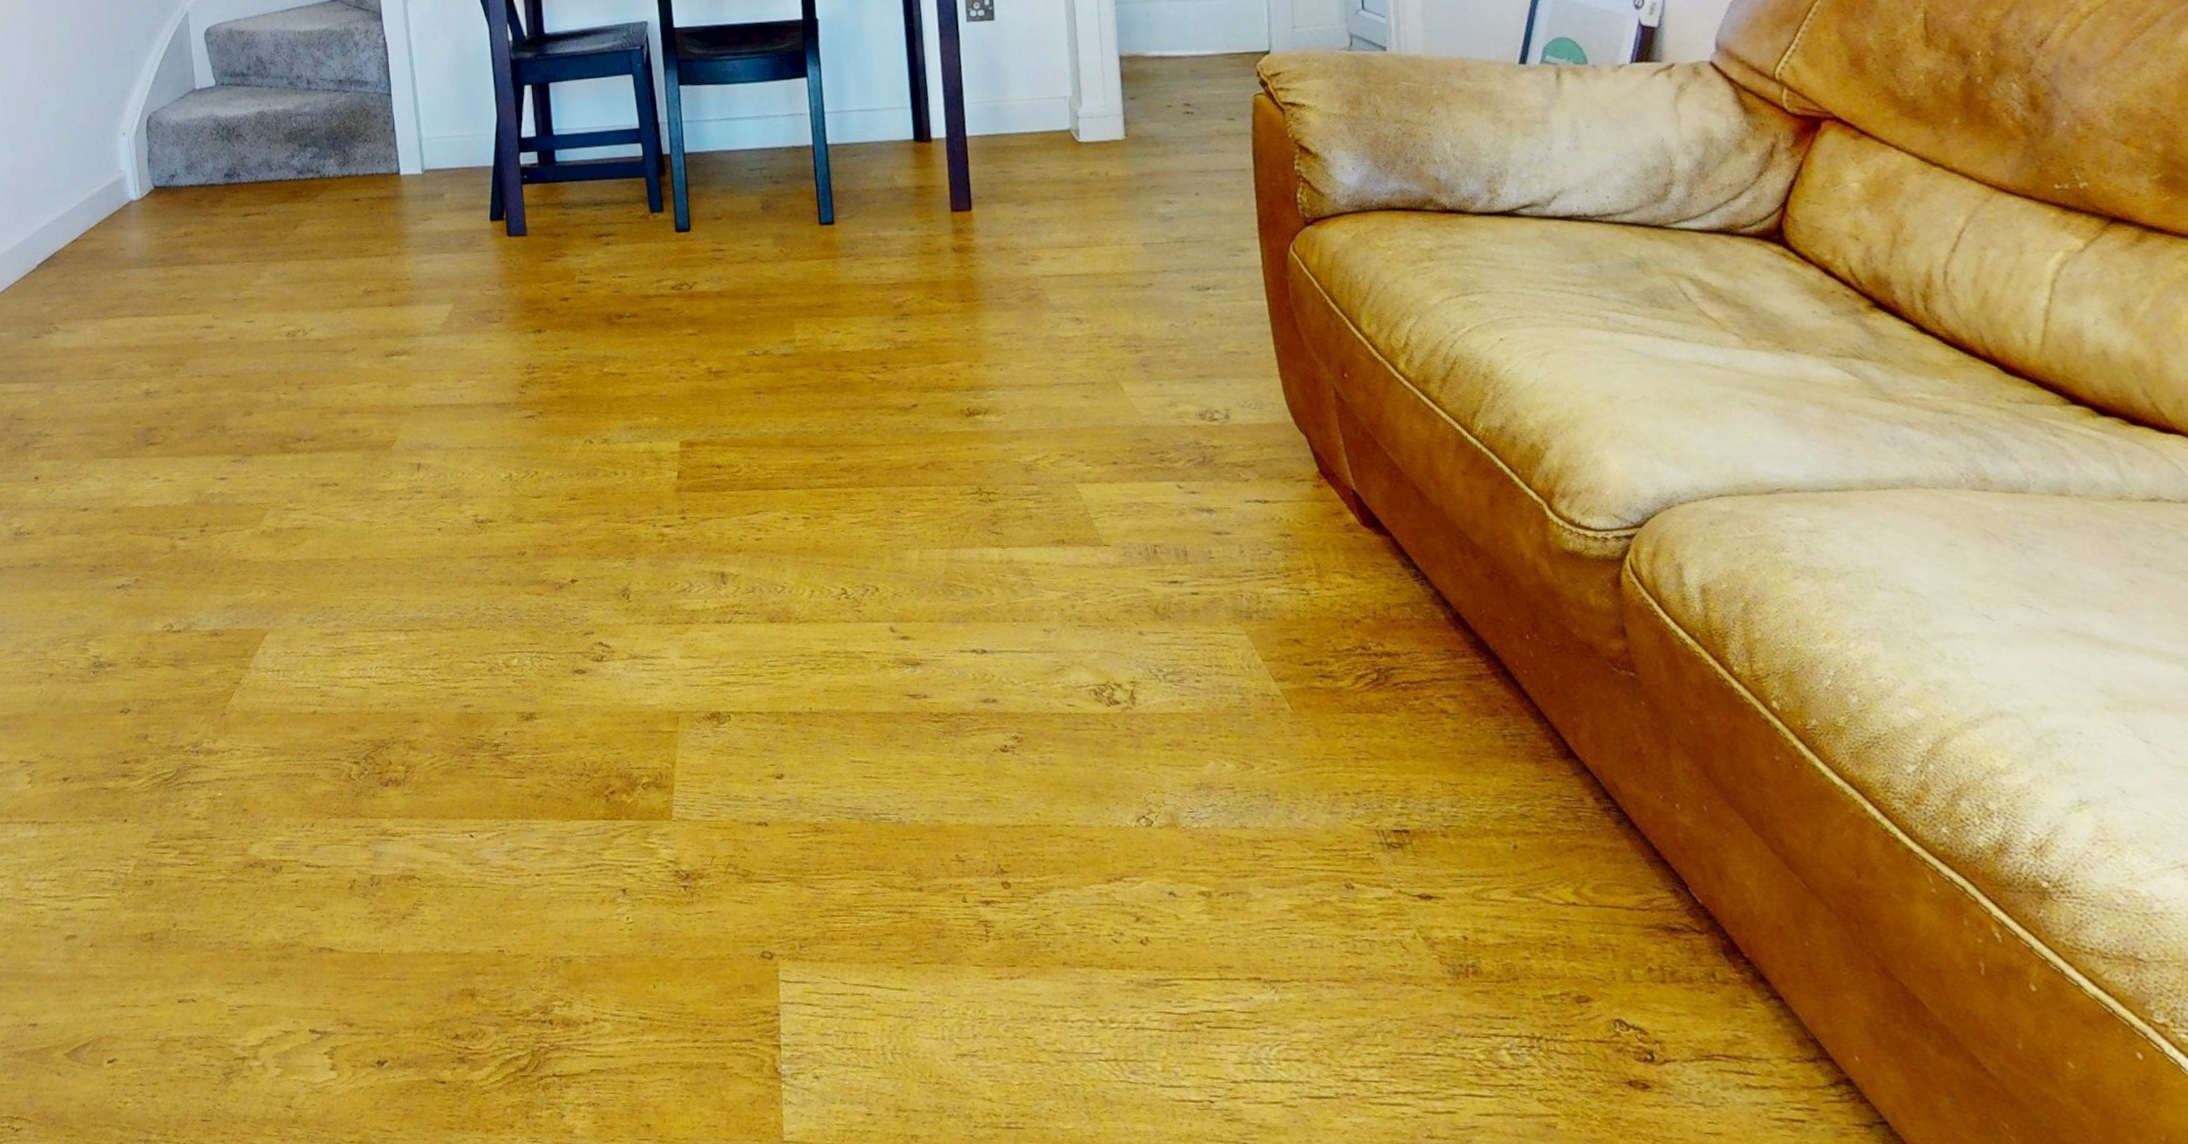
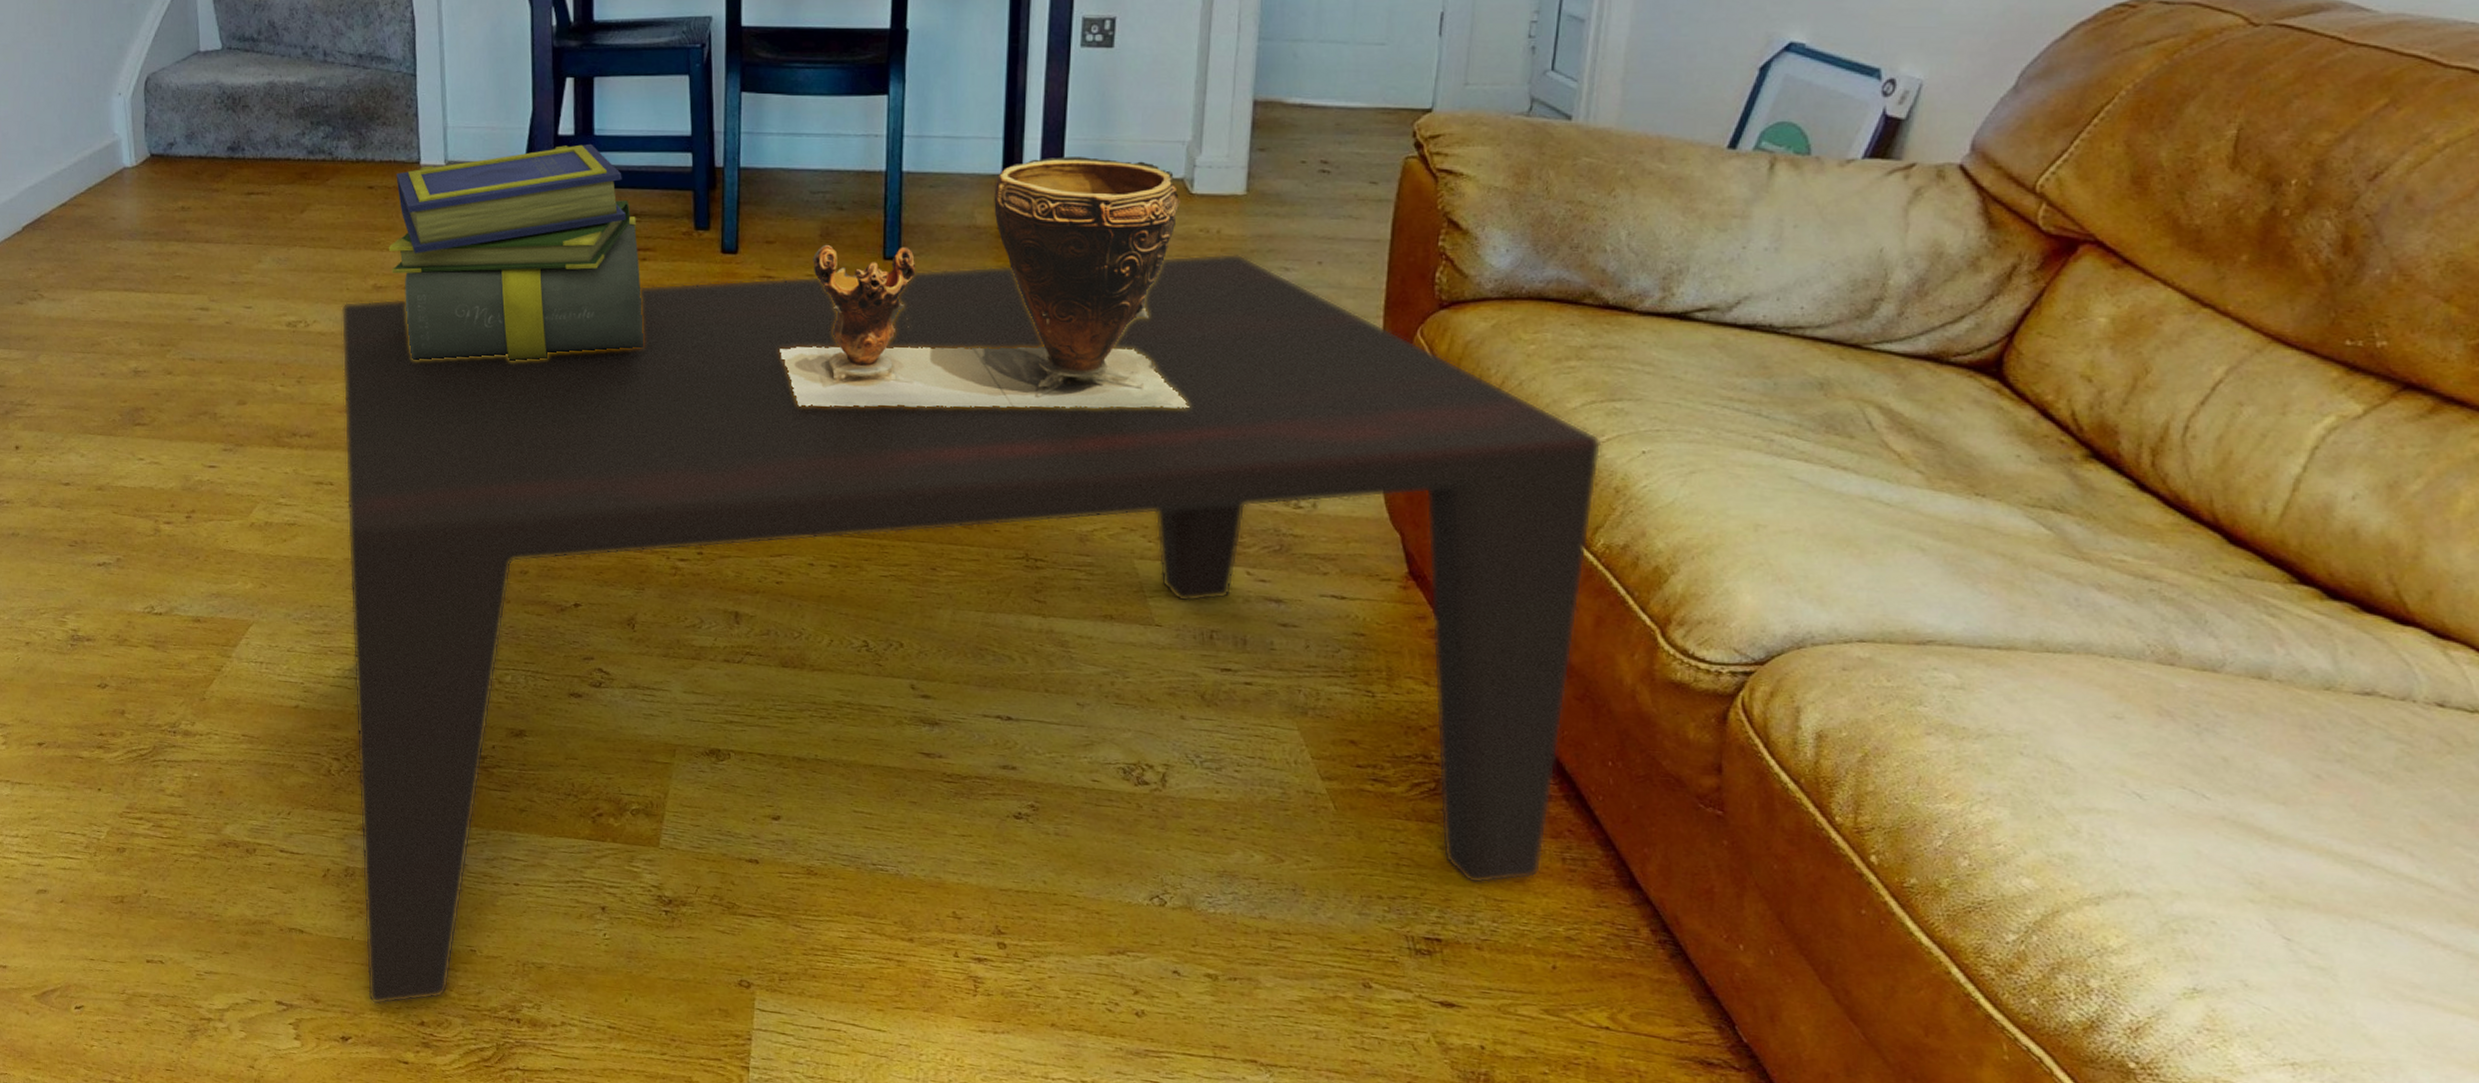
coffee table: none [336,192,1486,1022] -> present [341,253,1602,1005]
stack of books: none [375,142,615,357] -> present [388,143,644,361]
clay pot: none [736,117,1105,368] -> present [780,157,1190,409]

